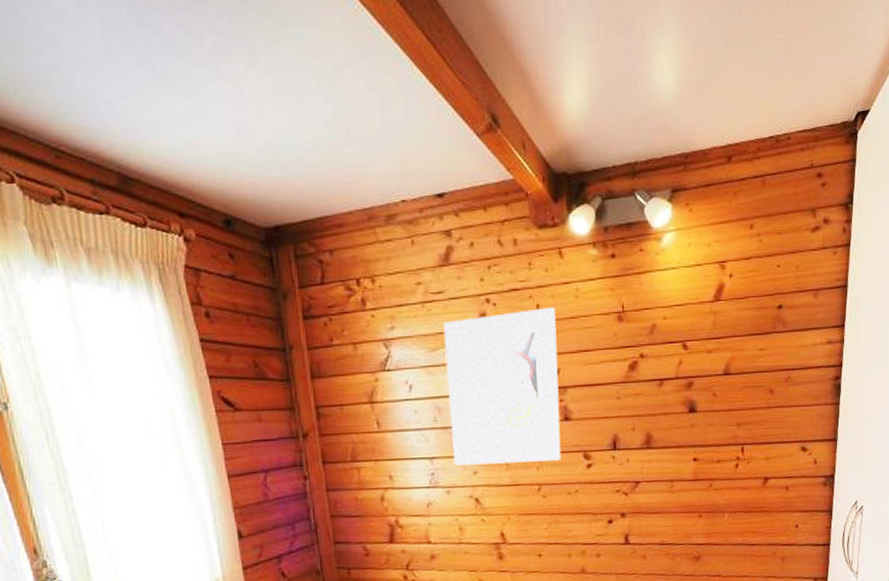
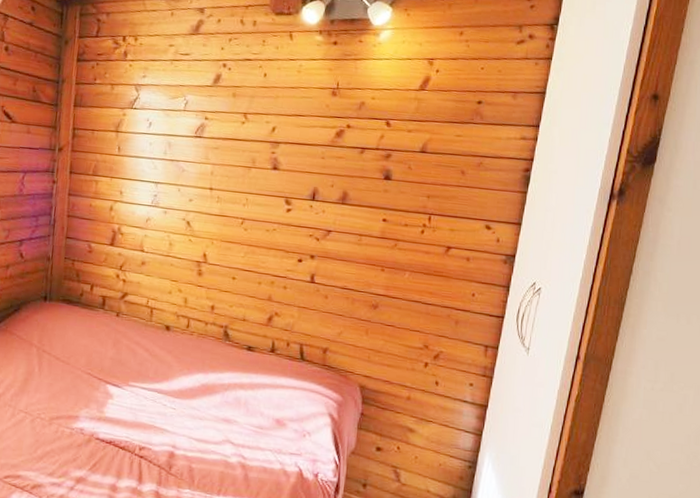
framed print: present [443,308,562,466] -> none [175,77,279,202]

